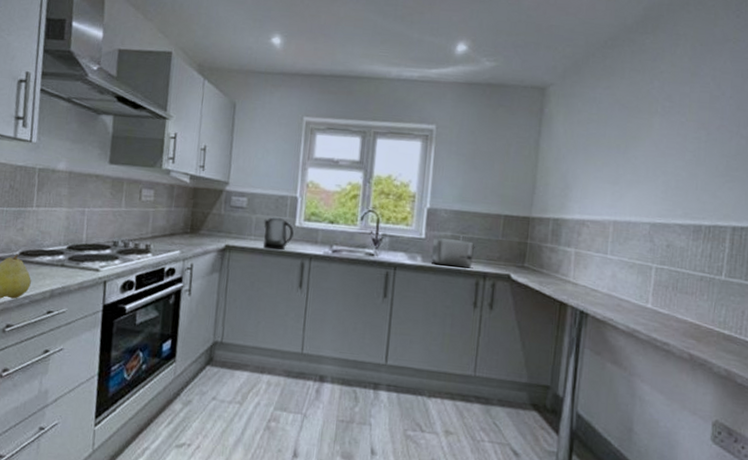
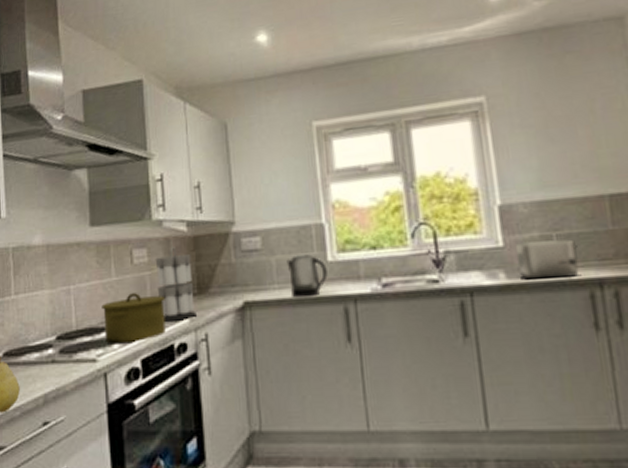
cooking pot: none [109,223,164,262] -> present [101,293,166,344]
spice rack: none [157,193,190,251] -> present [155,247,196,322]

